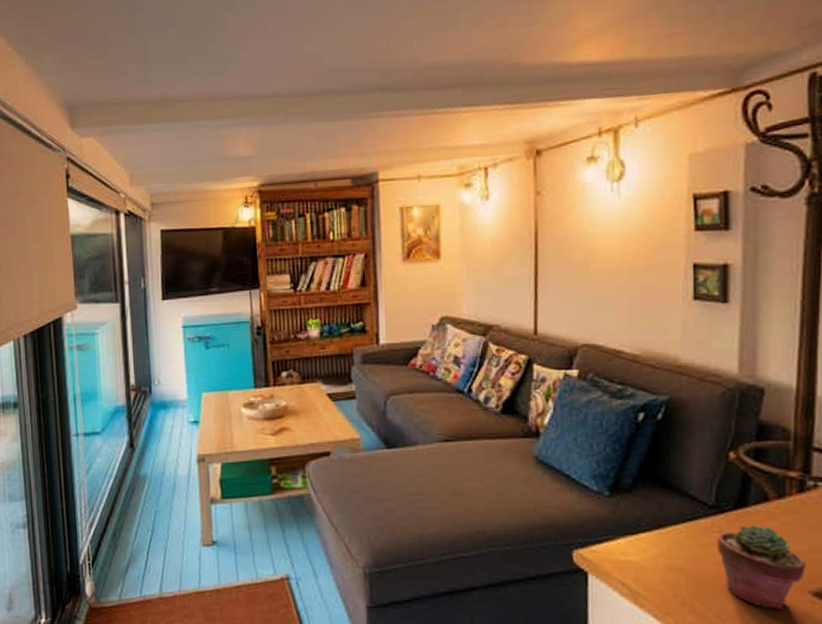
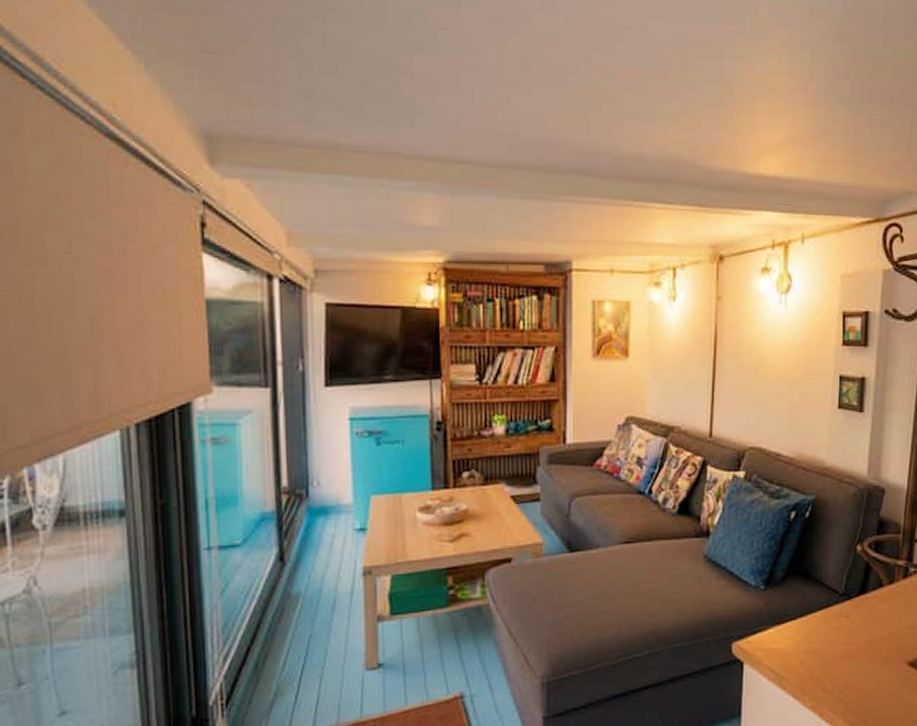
potted succulent: present [716,525,806,610] -> none [843,608,905,680]

